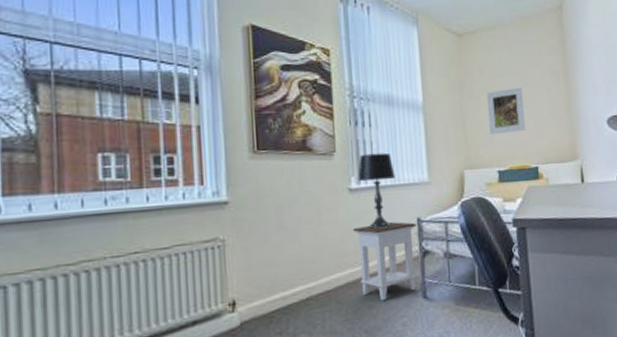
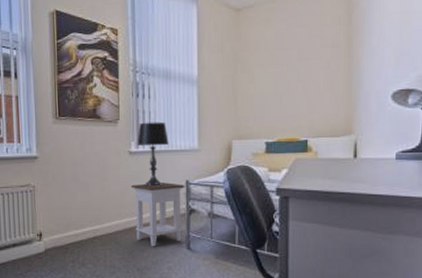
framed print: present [487,87,526,135] -> none [261,61,299,108]

